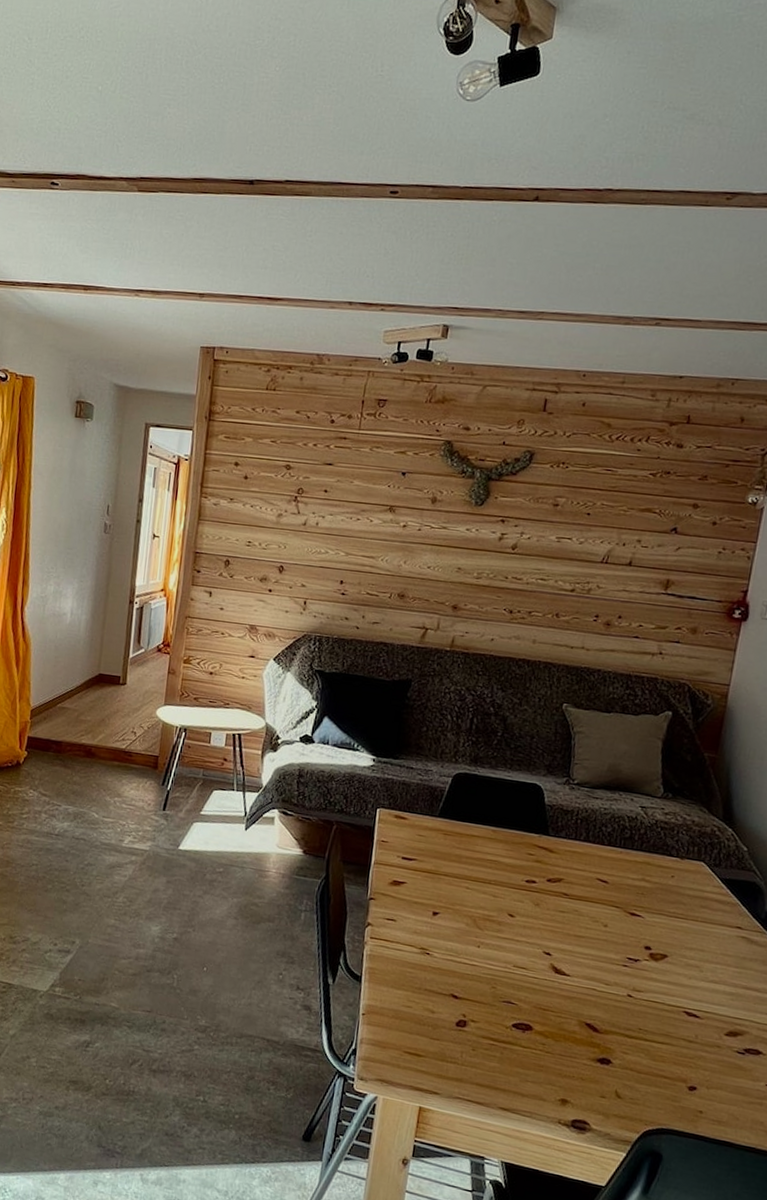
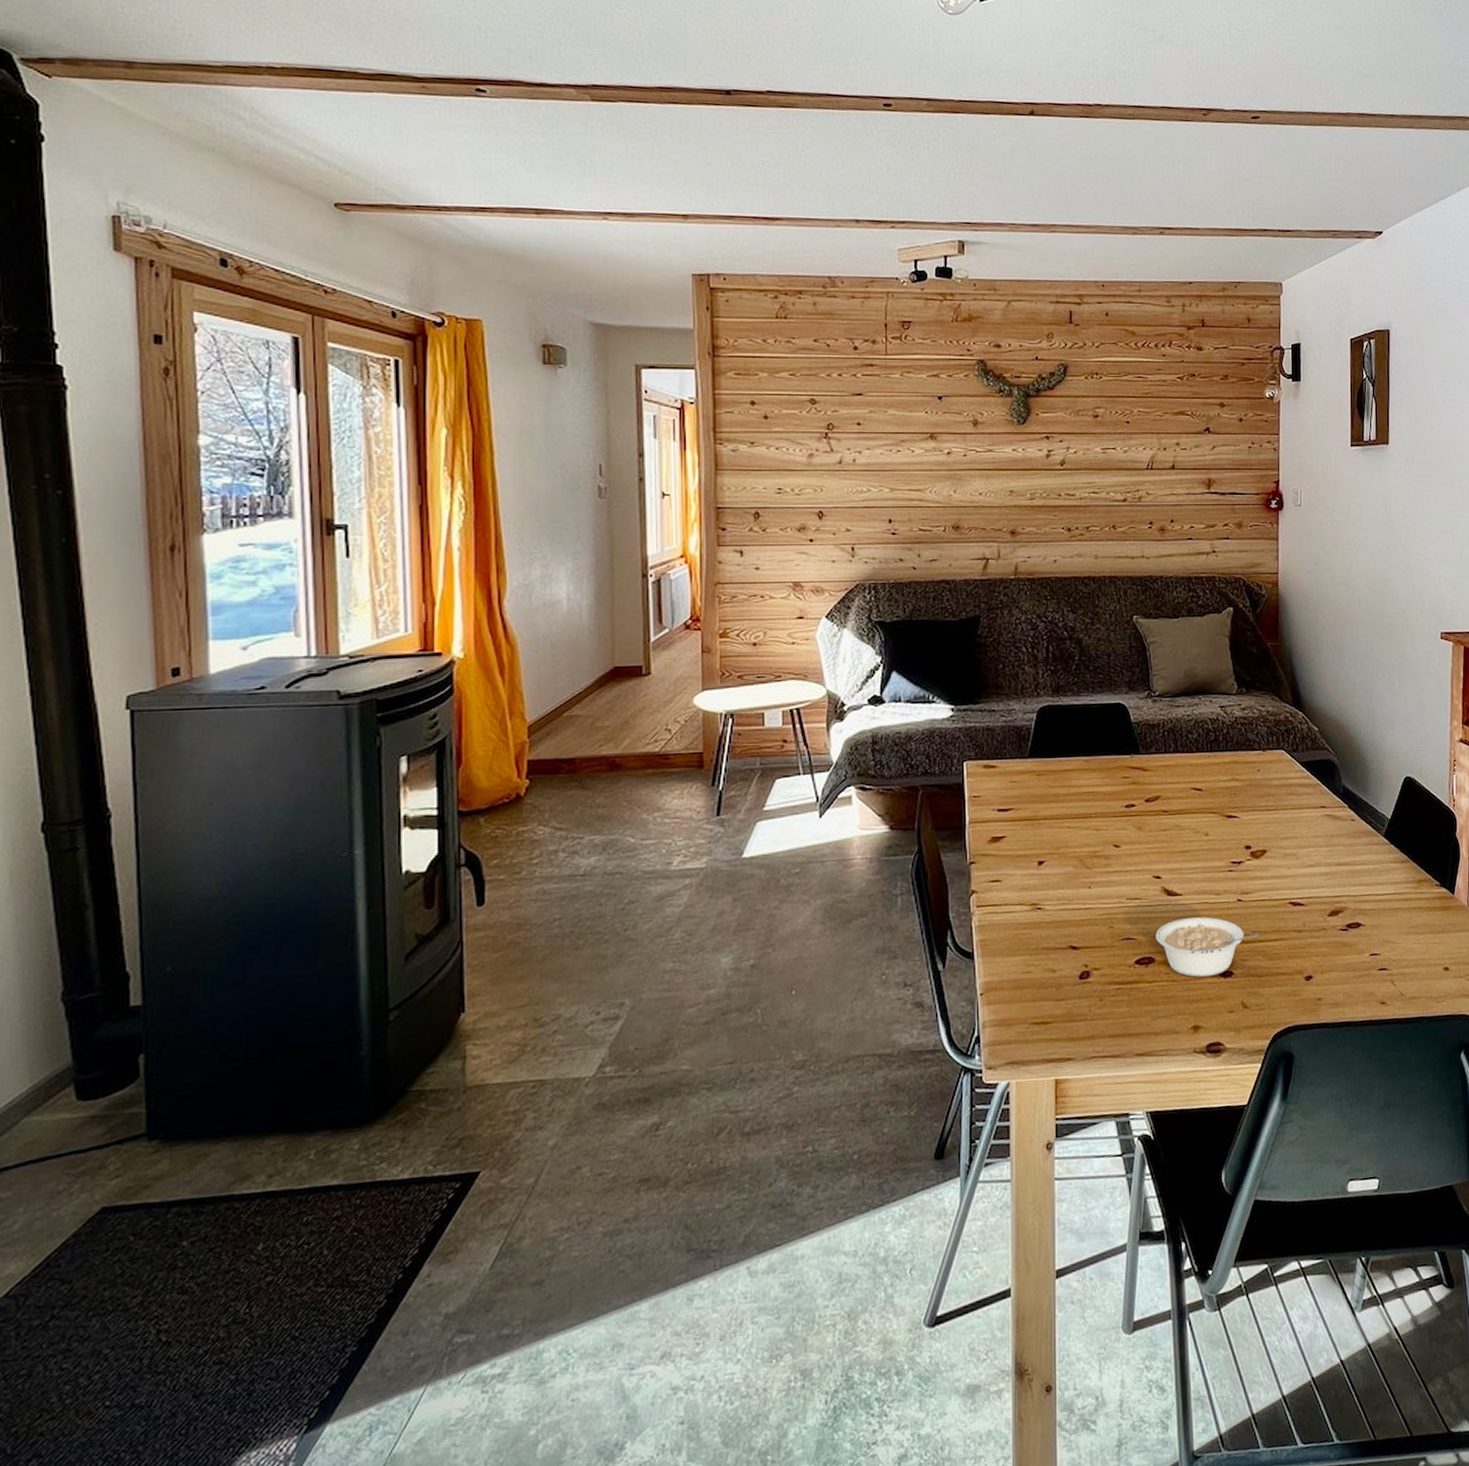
legume: none [537,997,647,1059] -> present [1156,917,1261,977]

